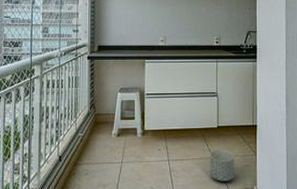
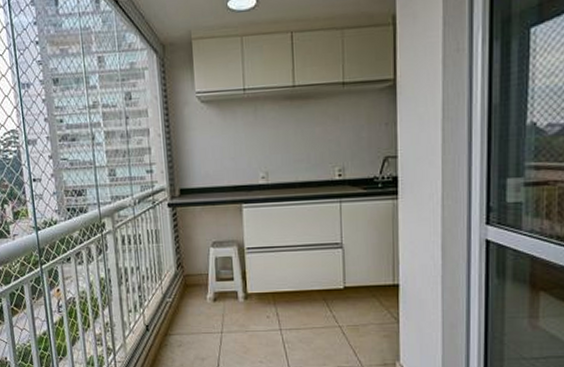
planter: present [209,149,234,181] -> none [334,315,369,355]

